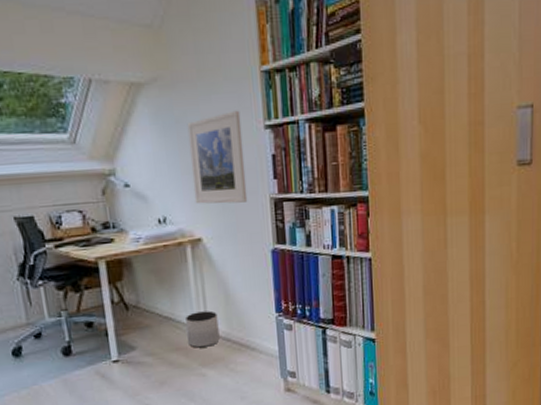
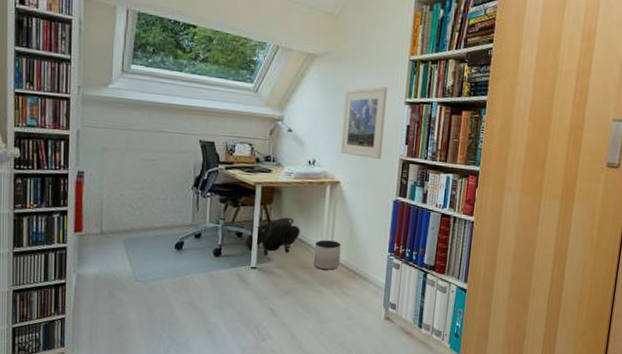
backpack: none [98,293,165,345] -> present [245,217,300,256]

